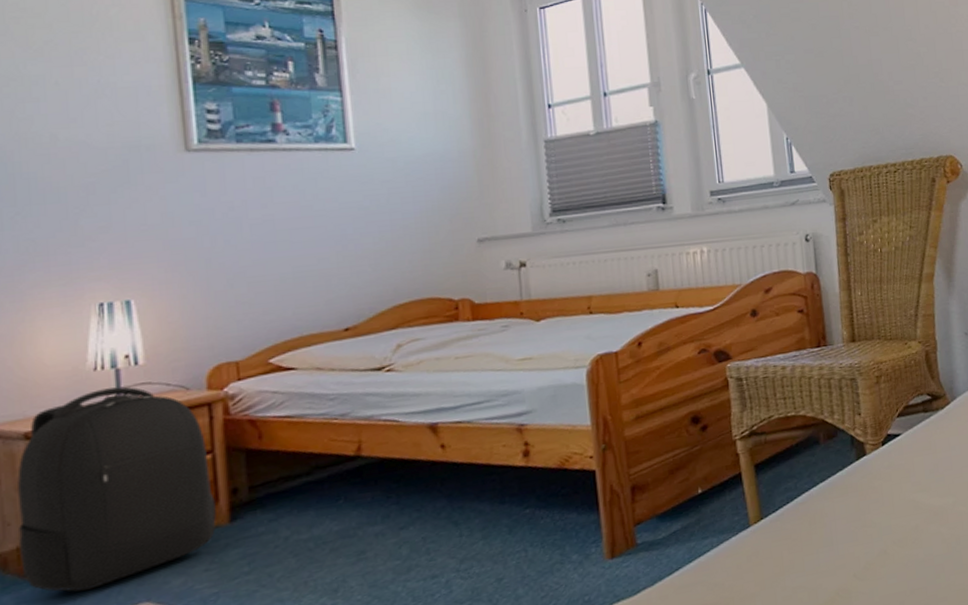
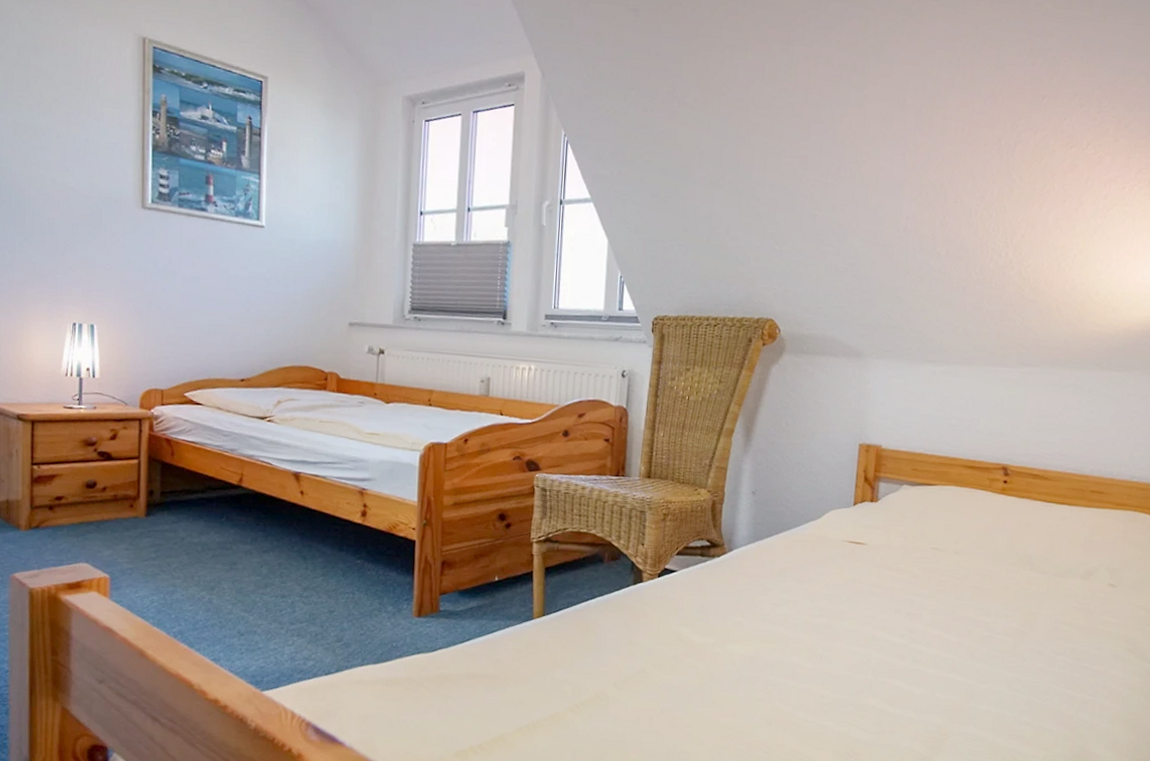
backpack: present [17,386,217,592] -> none [8,391,137,544]

